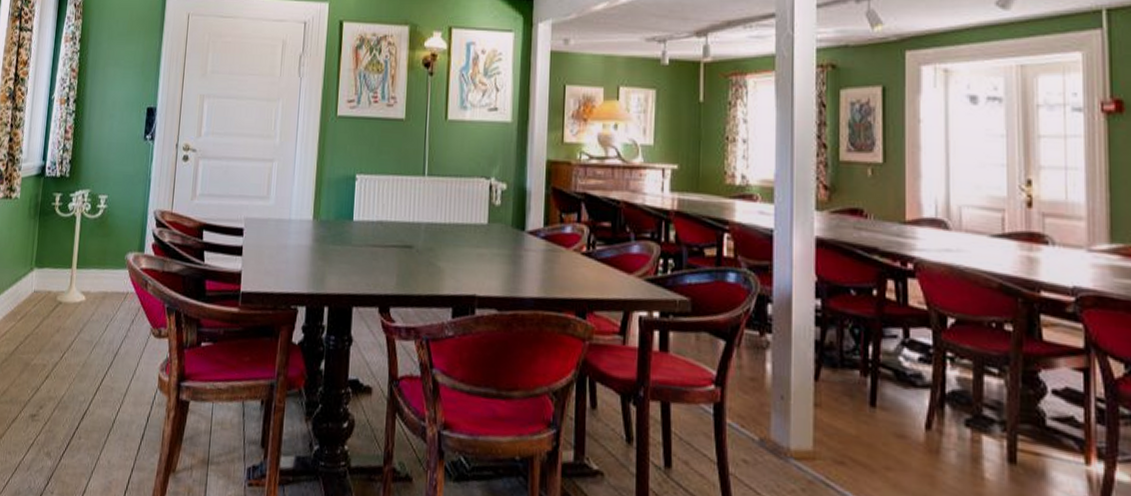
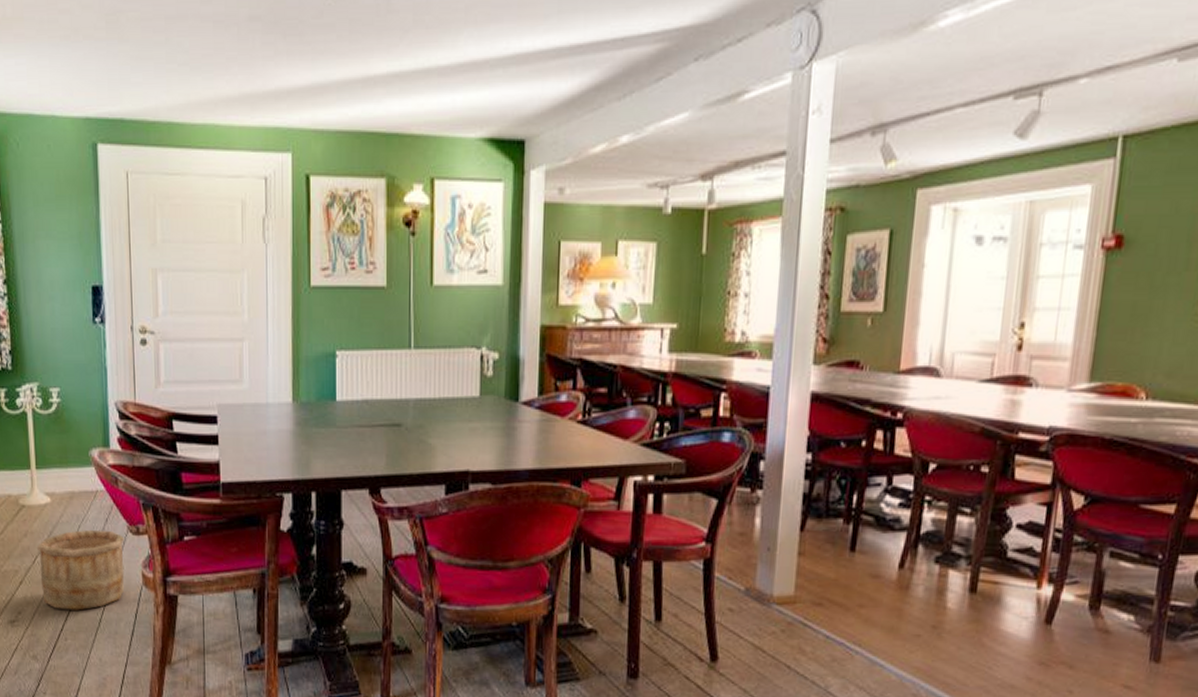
wooden bucket: none [65,329,147,409] -> present [36,529,125,610]

